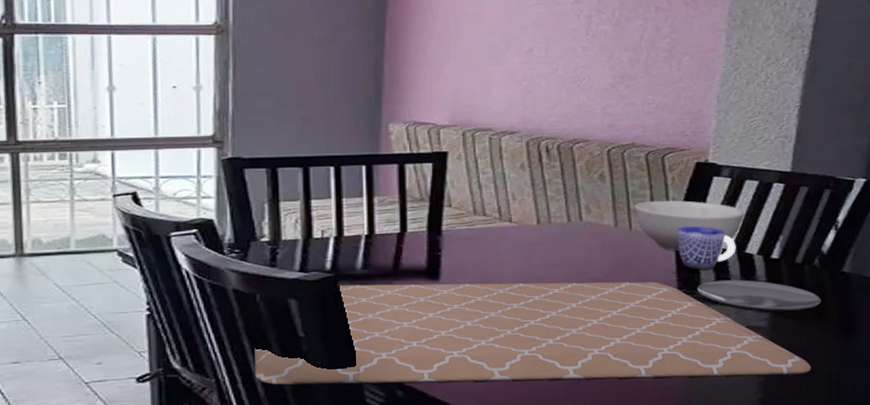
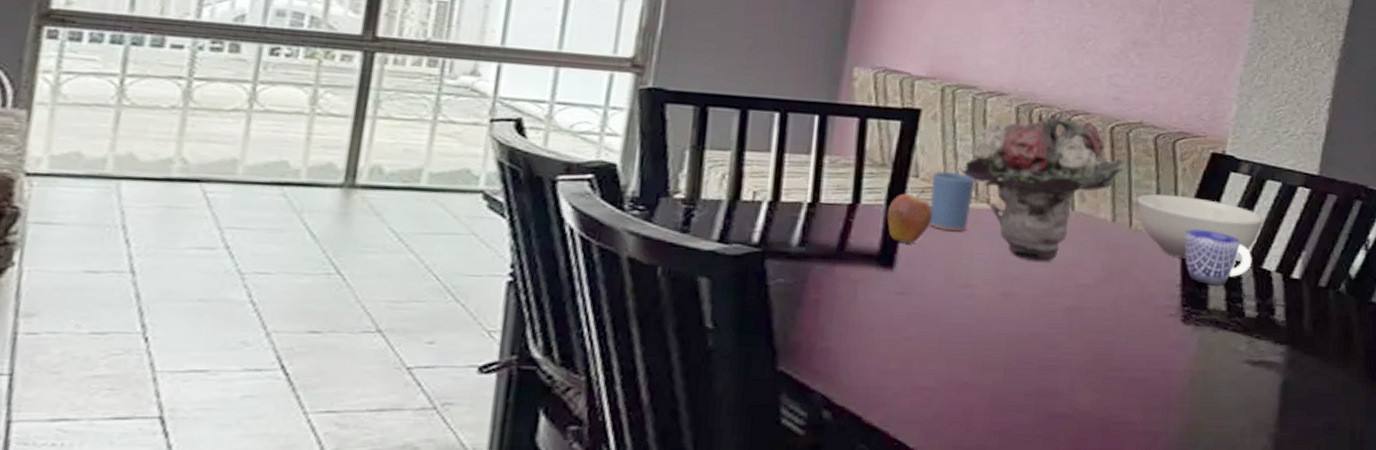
placemat: present [255,281,811,386] -> none [640,264,1331,428]
fruit: none [429,216,466,260] -> present [886,190,933,244]
mug: none [462,199,499,247] -> present [929,171,976,232]
flower arrangement: none [484,139,621,264] -> present [959,109,1124,262]
plate: present [696,279,821,312] -> none [1203,299,1346,347]

